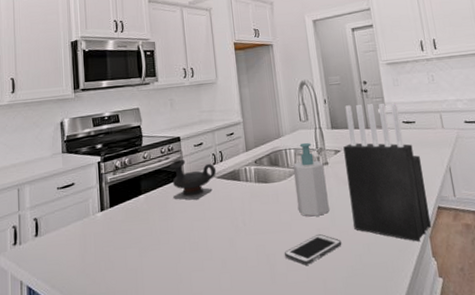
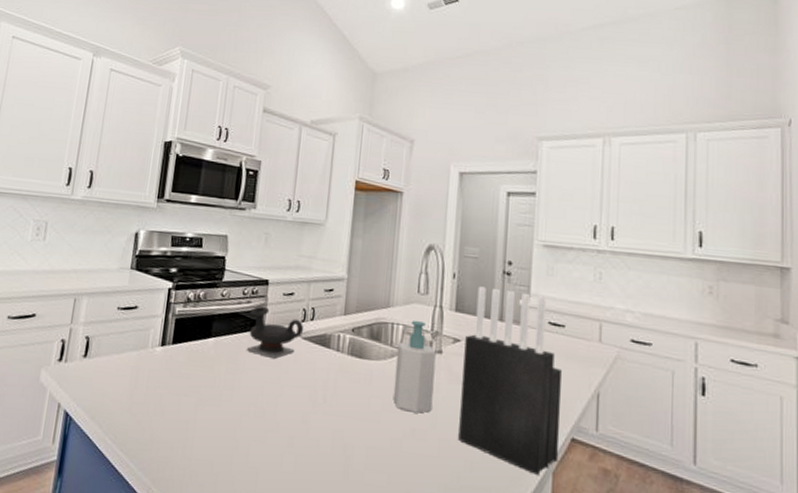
cell phone: present [284,234,342,265] -> none [365,435,439,469]

